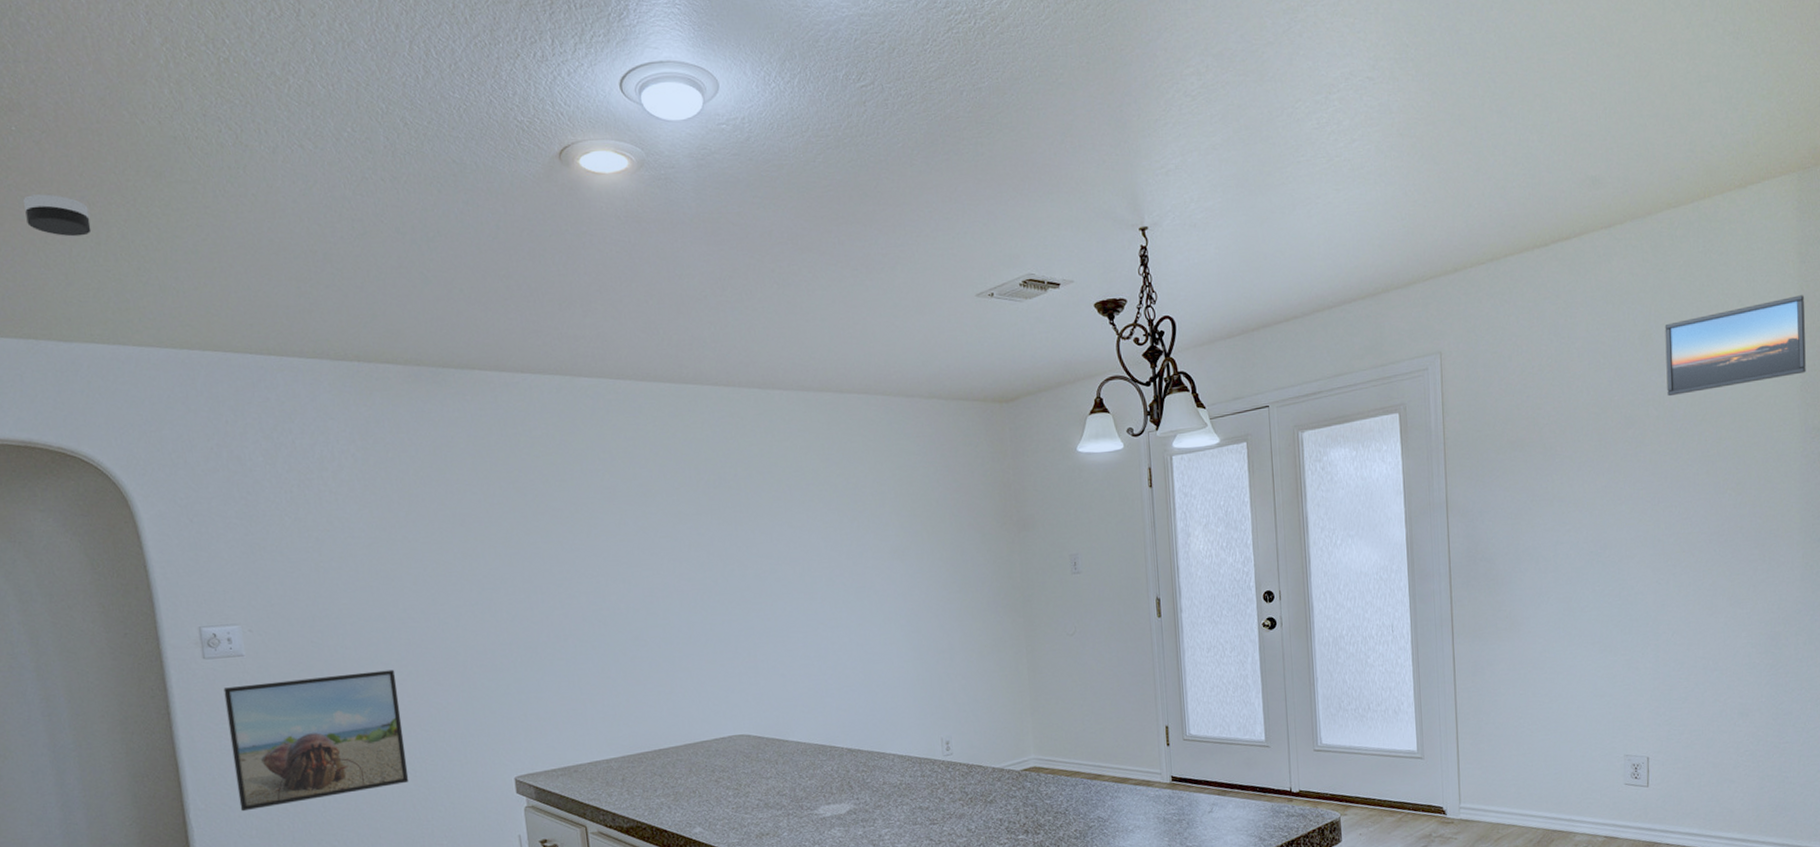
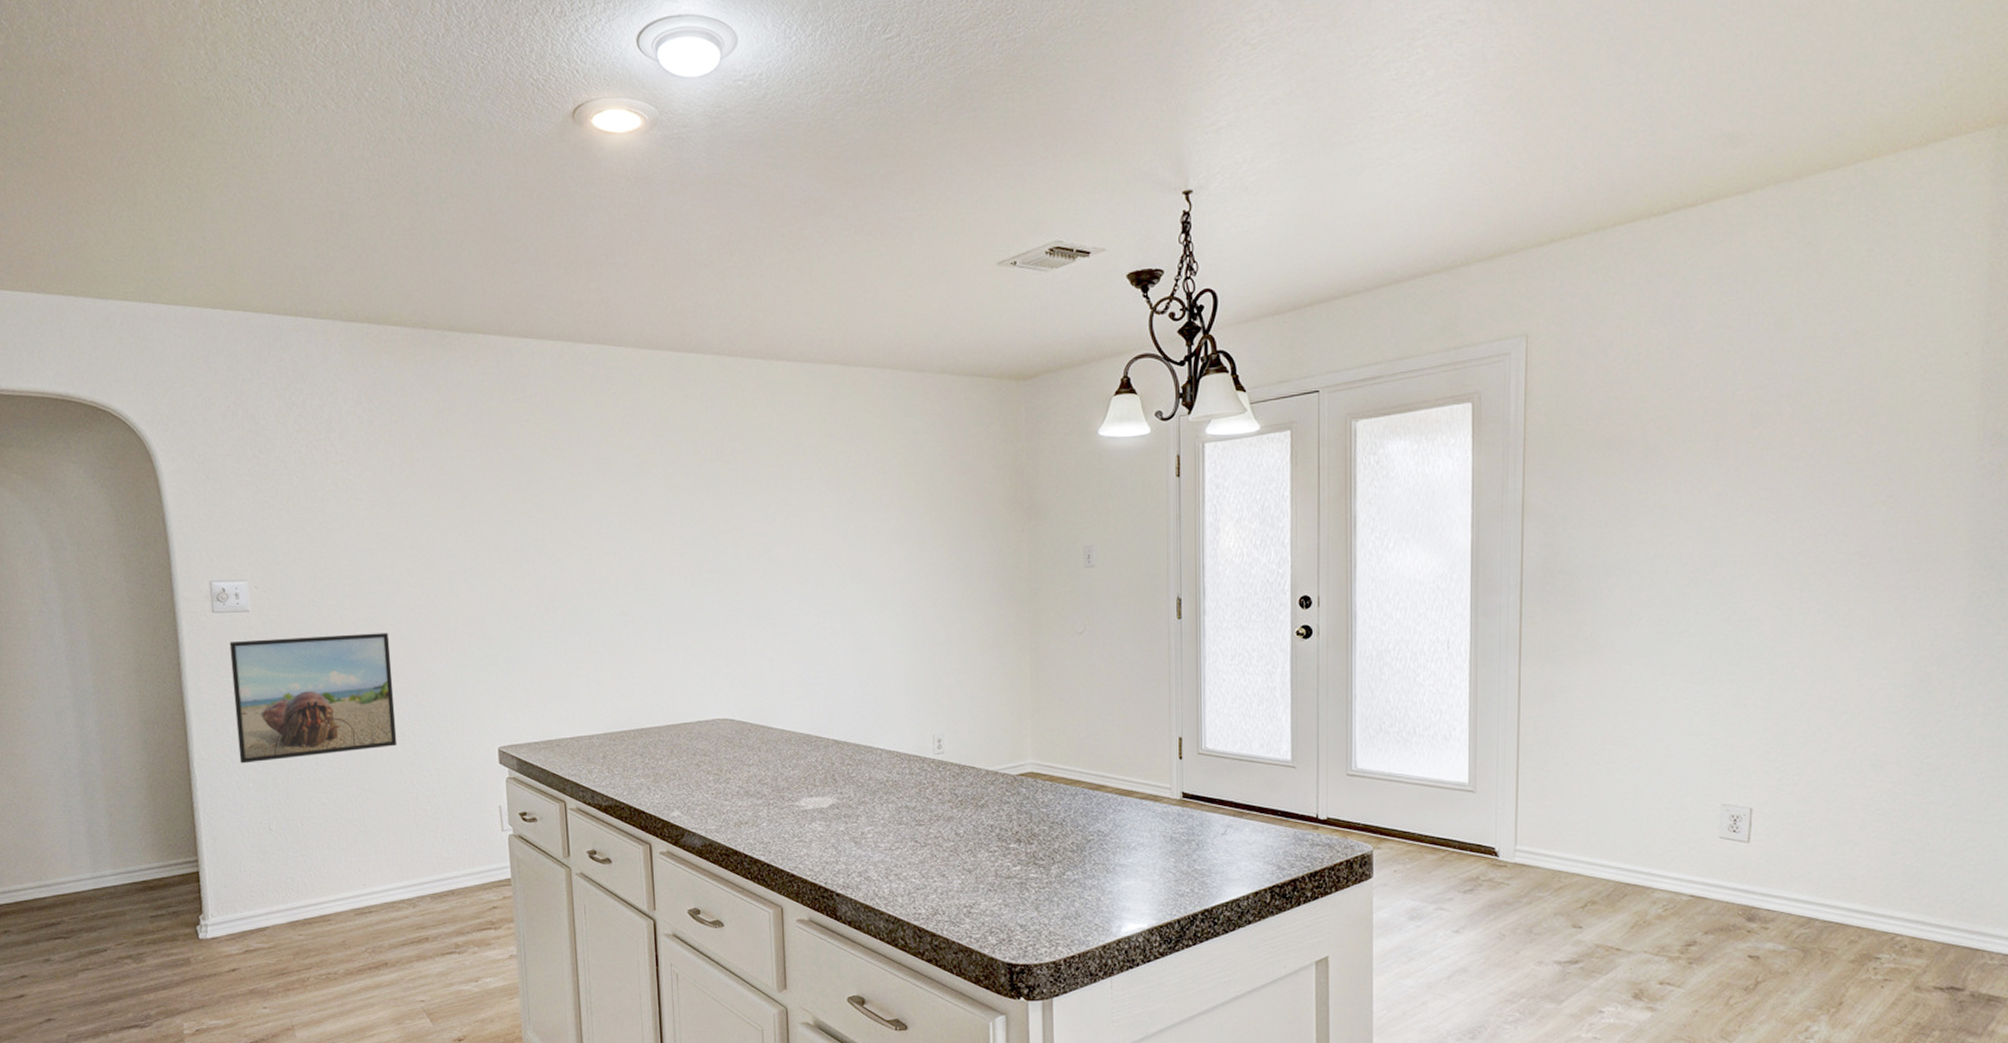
smoke detector: present [22,194,92,237] -> none [69,154,129,197]
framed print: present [1664,295,1806,397] -> none [1806,274,1995,392]

